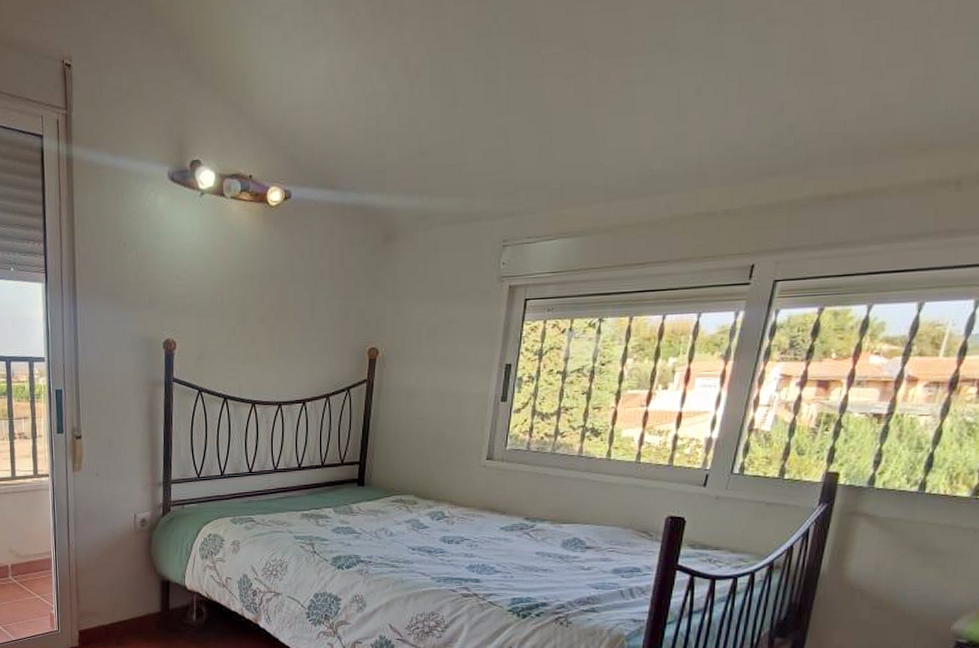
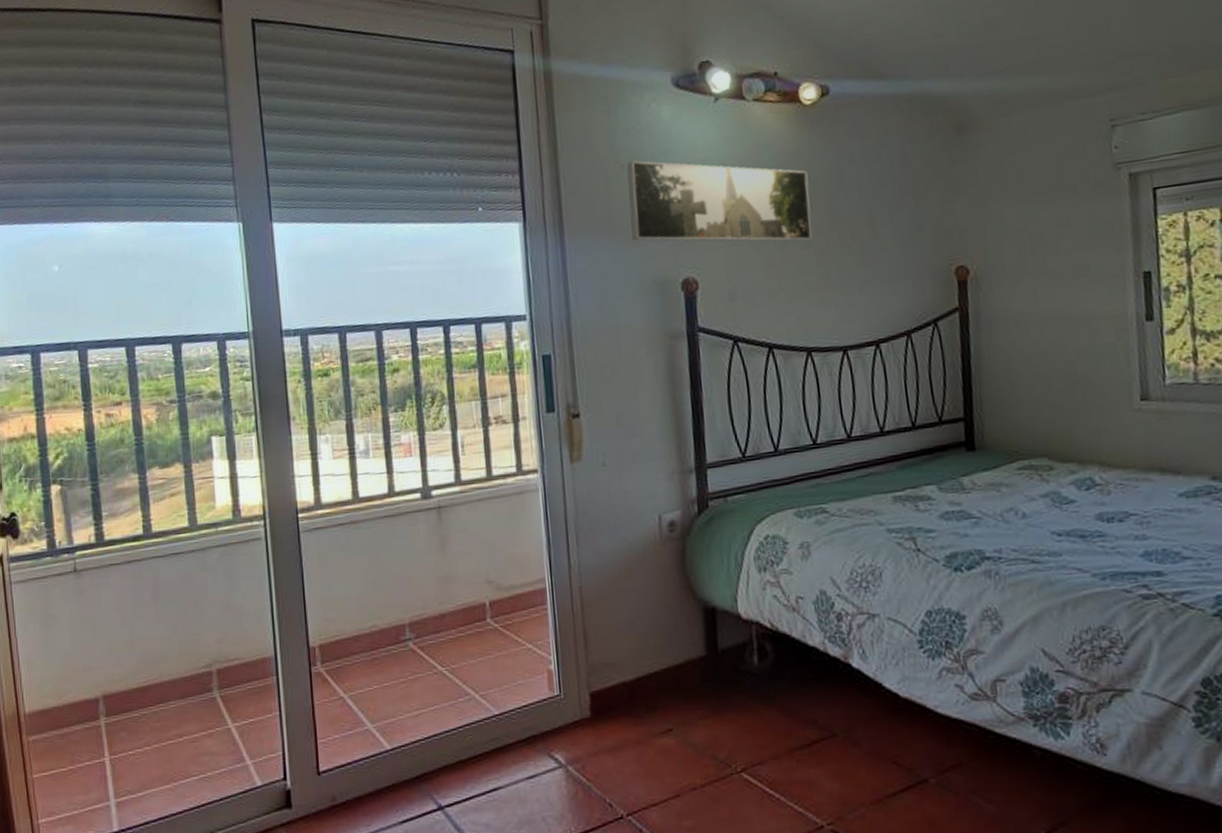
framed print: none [128,240,267,318] -> present [626,160,812,242]

